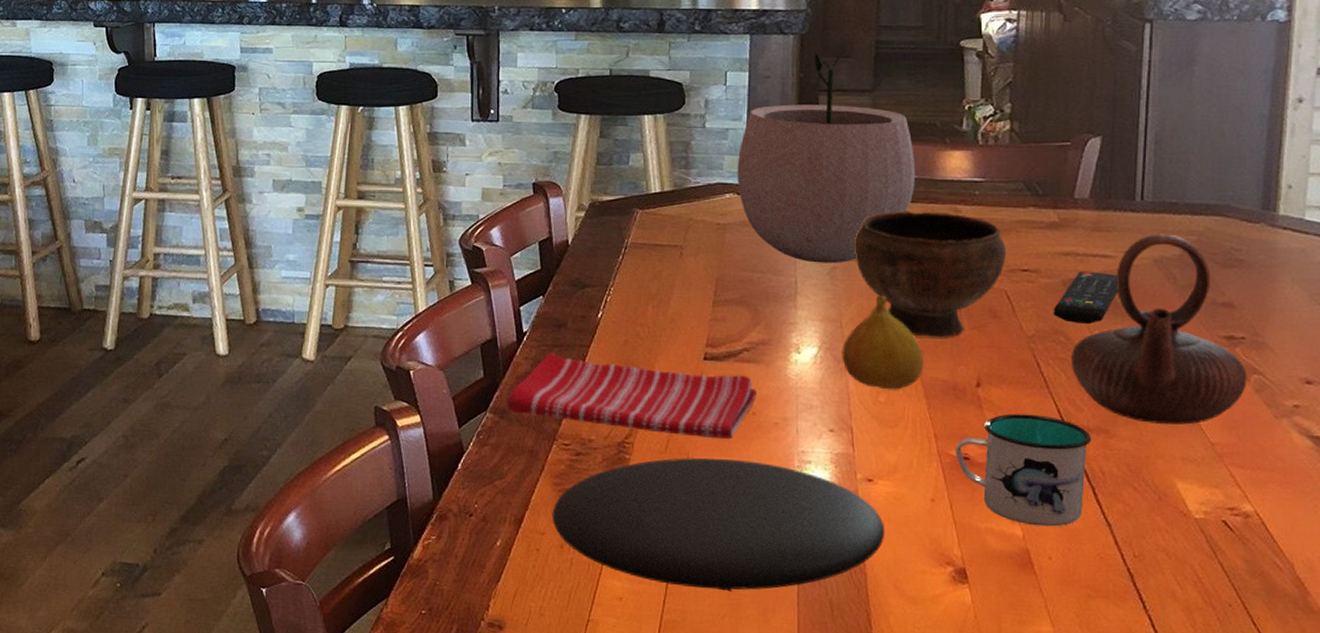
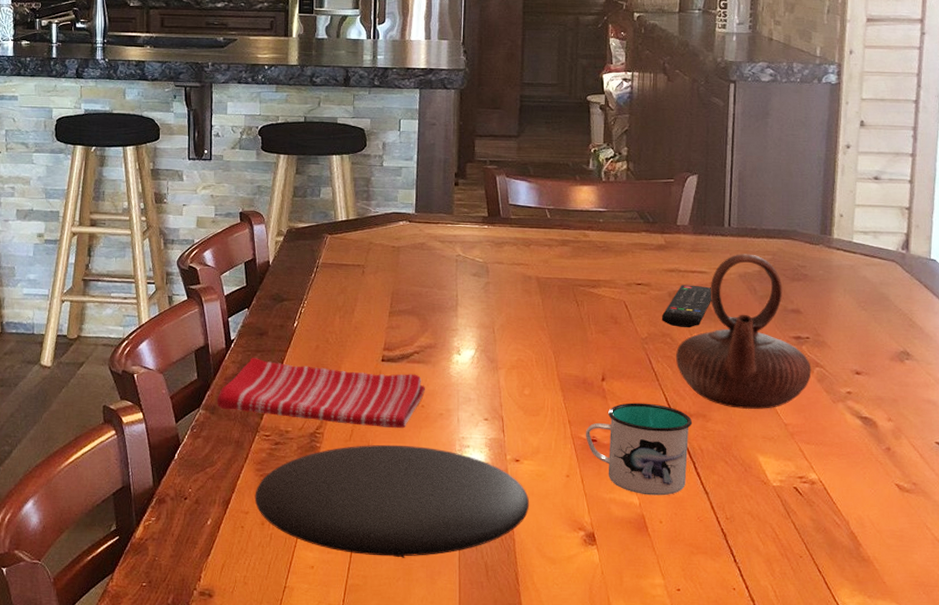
plant pot: present [737,50,916,264] -> none [409,102,553,279]
fruit: present [842,295,924,390] -> none [494,306,560,385]
bowl: present [853,210,1007,338] -> none [503,235,625,340]

